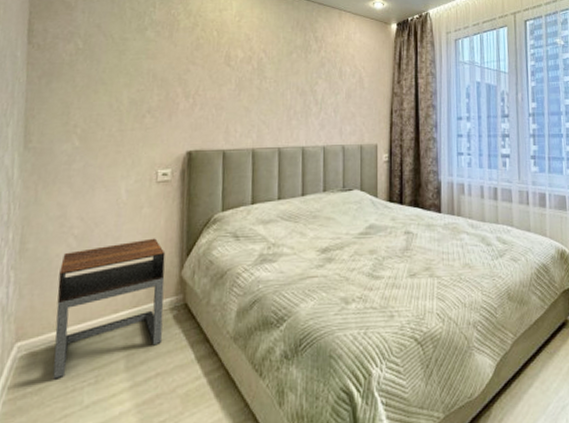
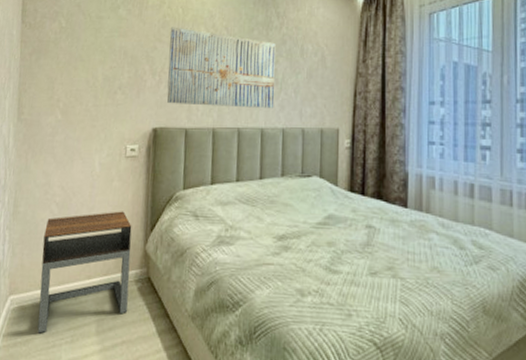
wall art: none [202,49,315,128] -> present [167,27,276,108]

